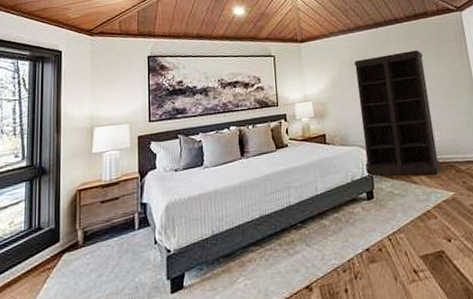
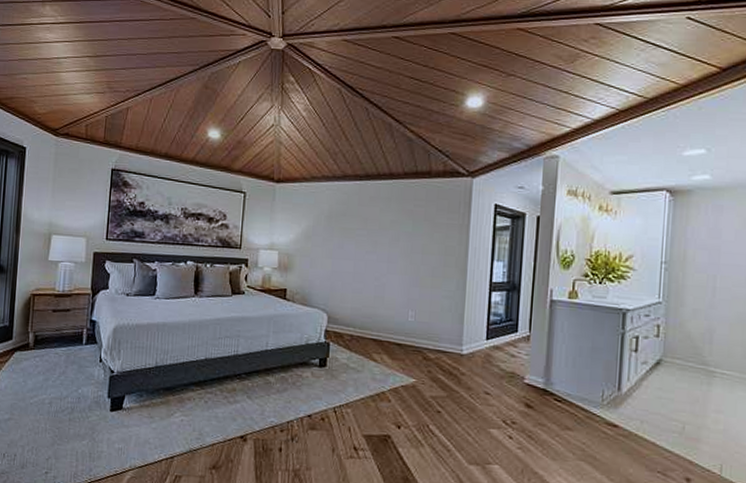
bookshelf: present [354,50,441,176] -> none [323,214,414,357]

